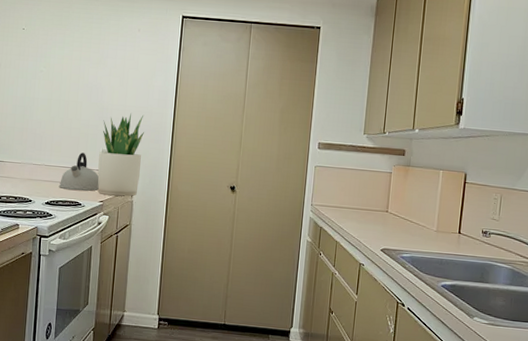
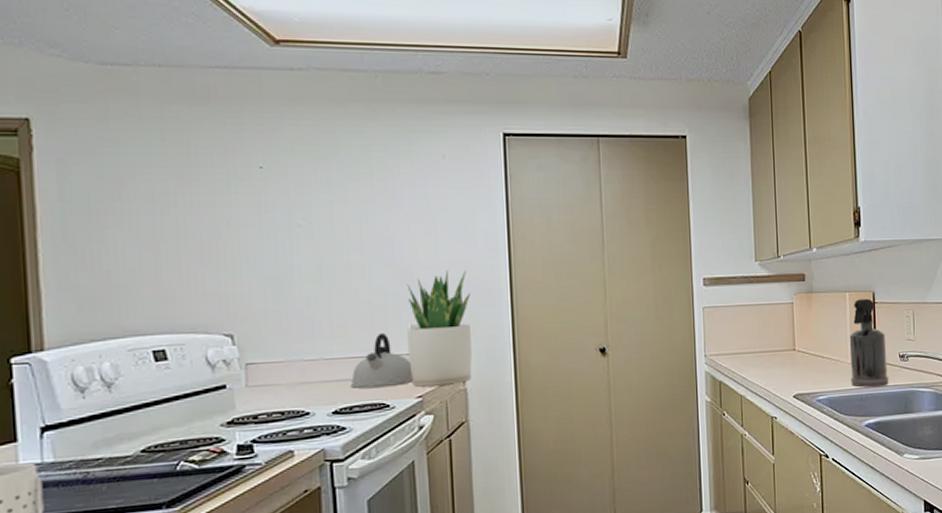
spray bottle: none [433,177,472,256] -> present [849,298,889,388]

